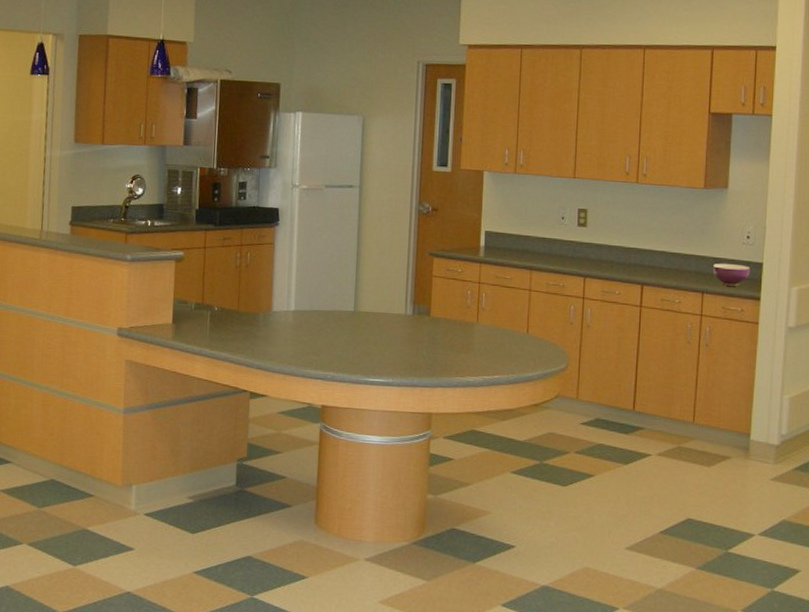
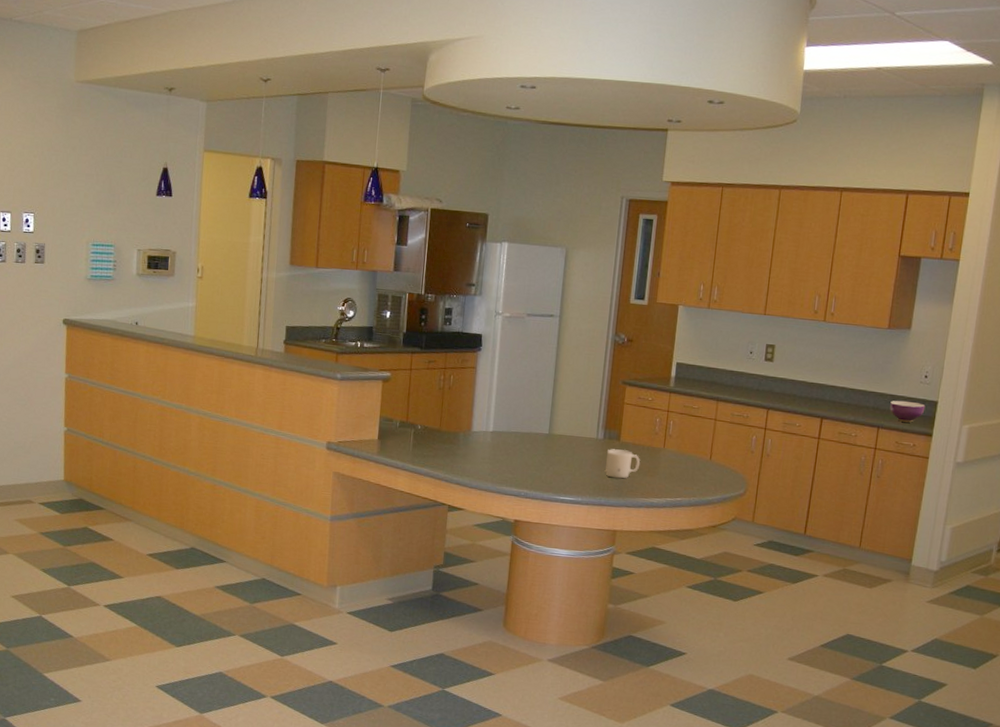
mug: none [416,325,452,357] -> present [605,449,640,479]

